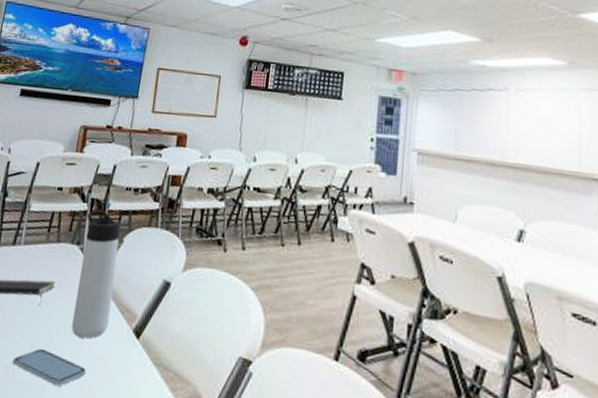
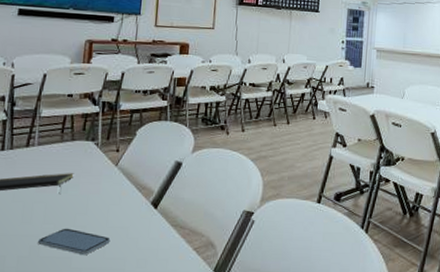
thermos bottle: present [71,210,121,339] -> none [92,110,133,215]

